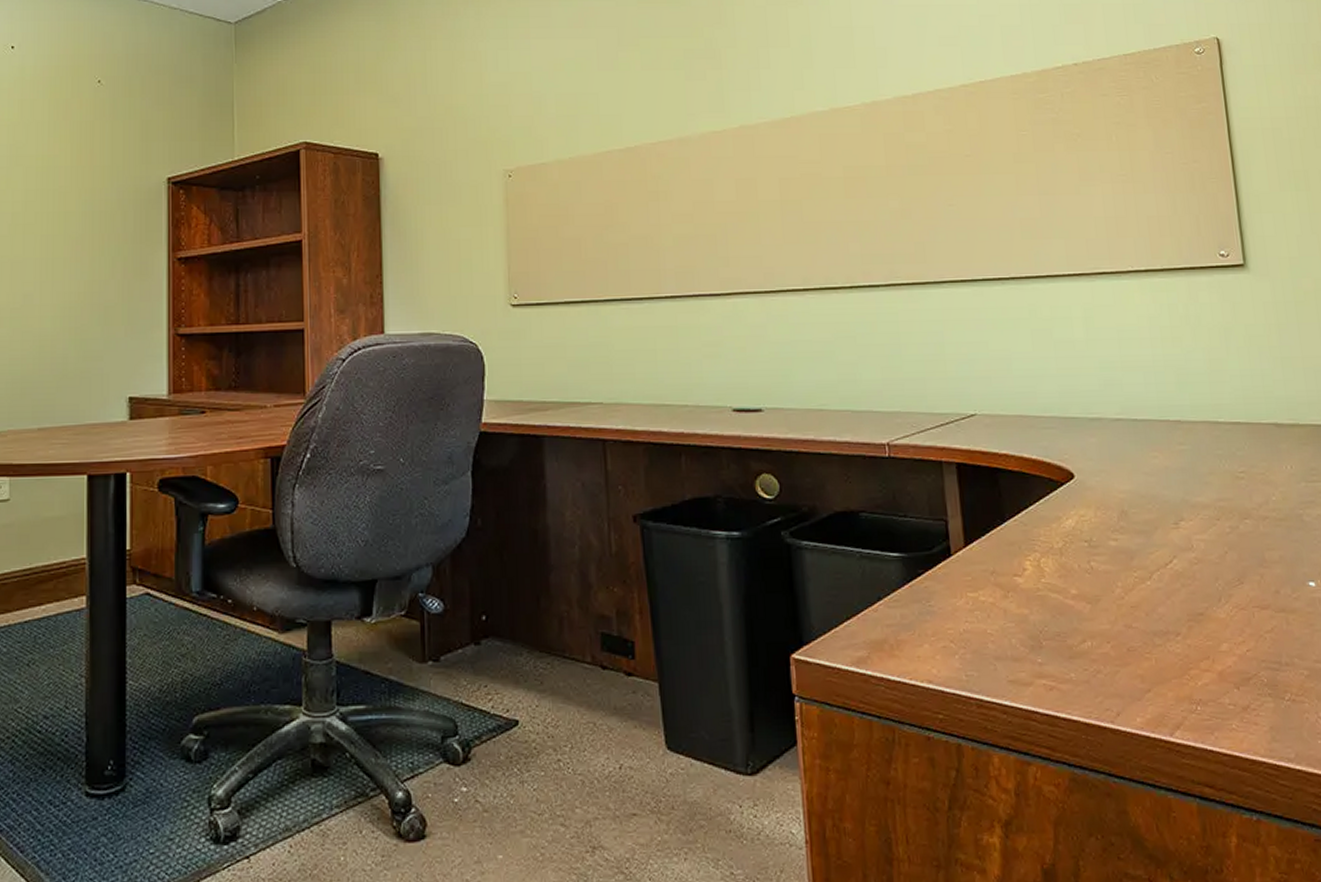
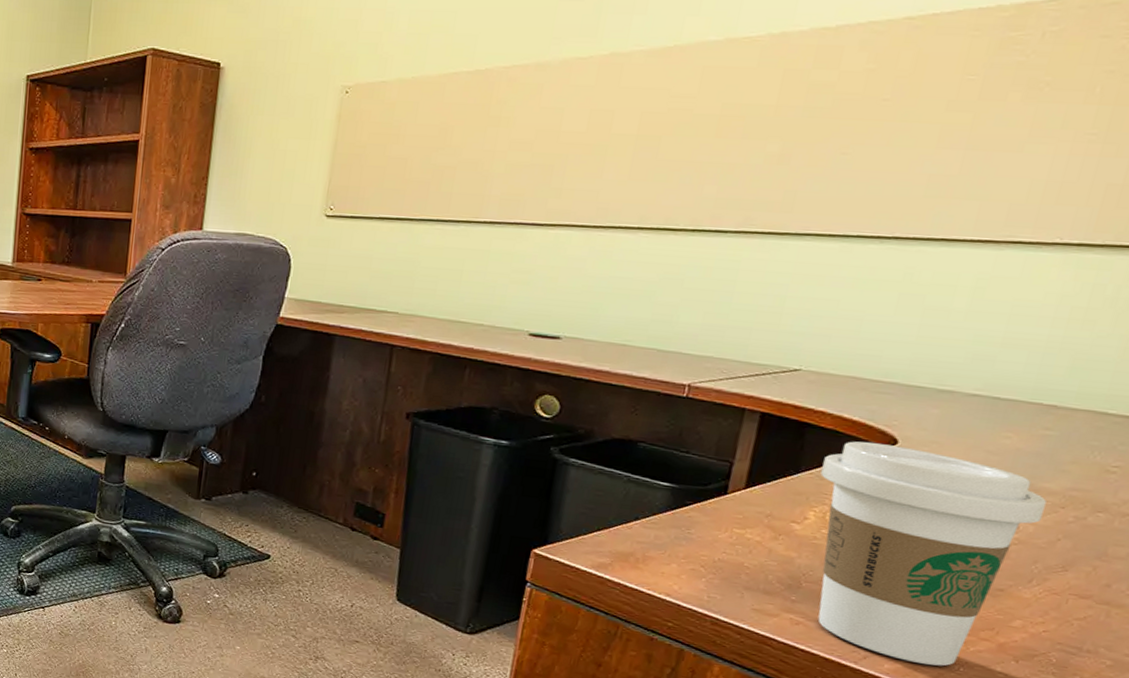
coffee cup: none [1021,479,1207,710] -> present [818,441,1047,667]

